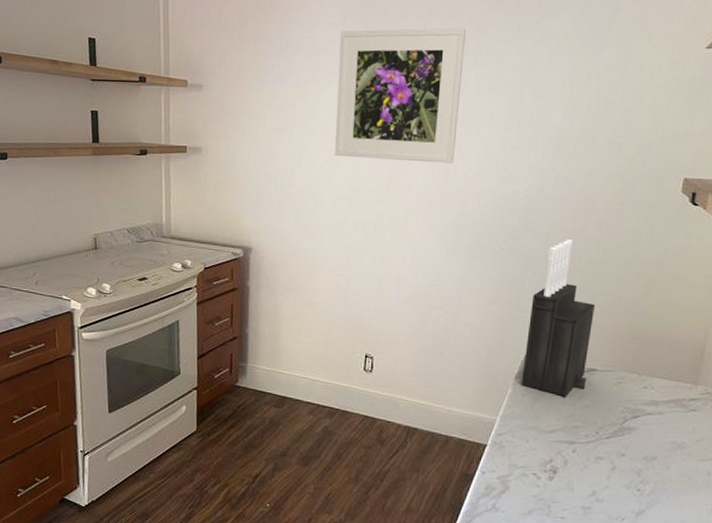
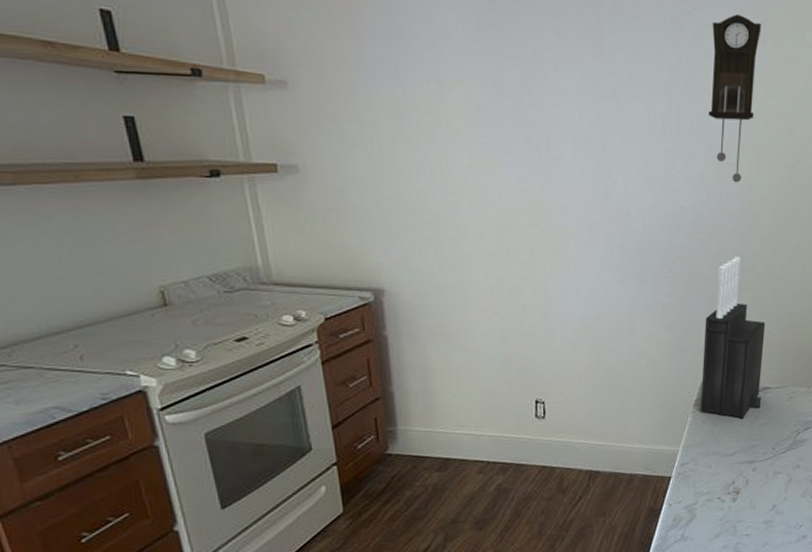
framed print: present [335,28,466,164] -> none [465,14,614,178]
pendulum clock: none [548,21,607,171] -> present [708,14,761,183]

